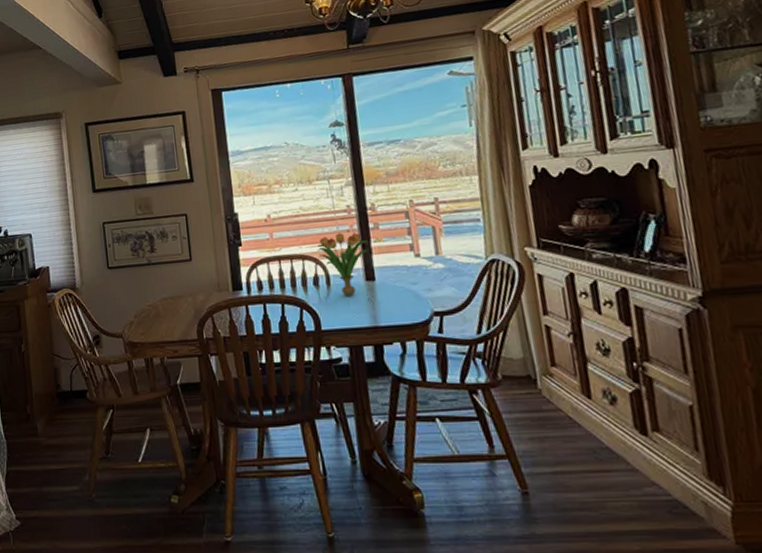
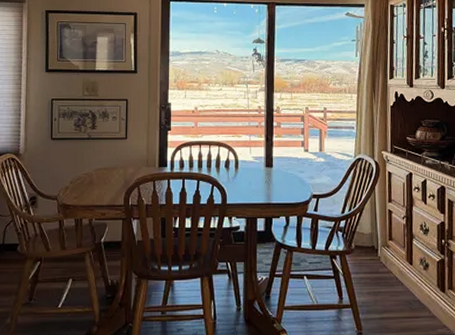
flower arrangement: present [317,233,369,296] -> none [231,127,271,178]

